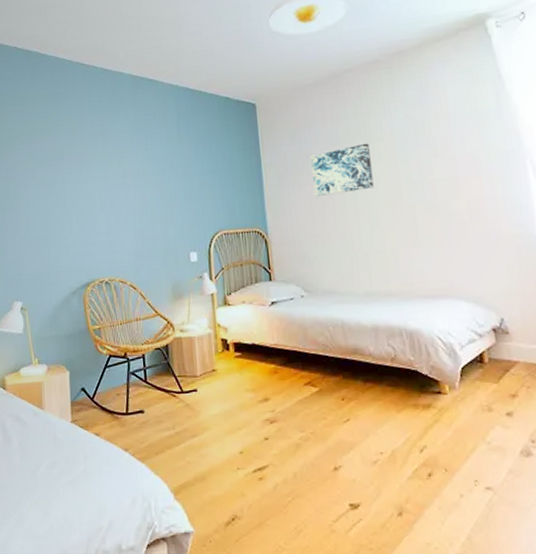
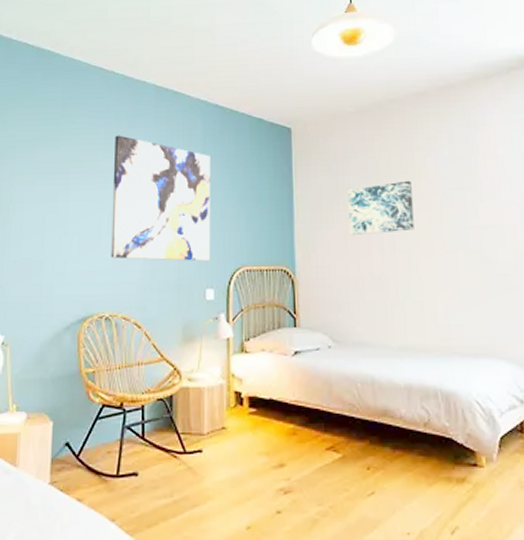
wall art: none [100,122,191,231] -> present [111,135,211,261]

